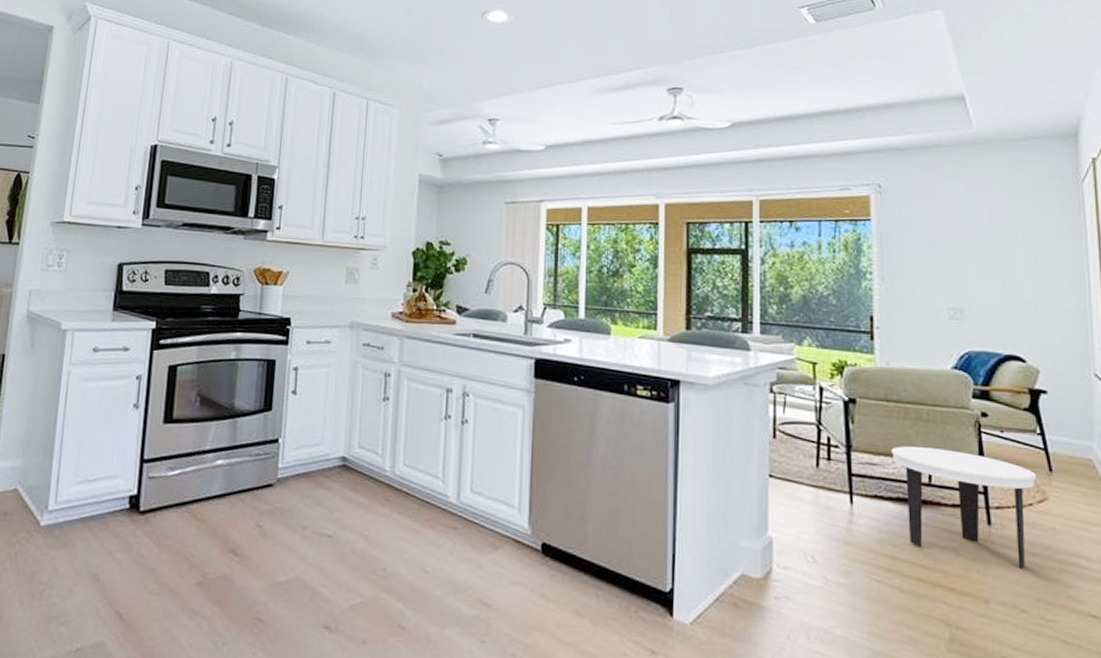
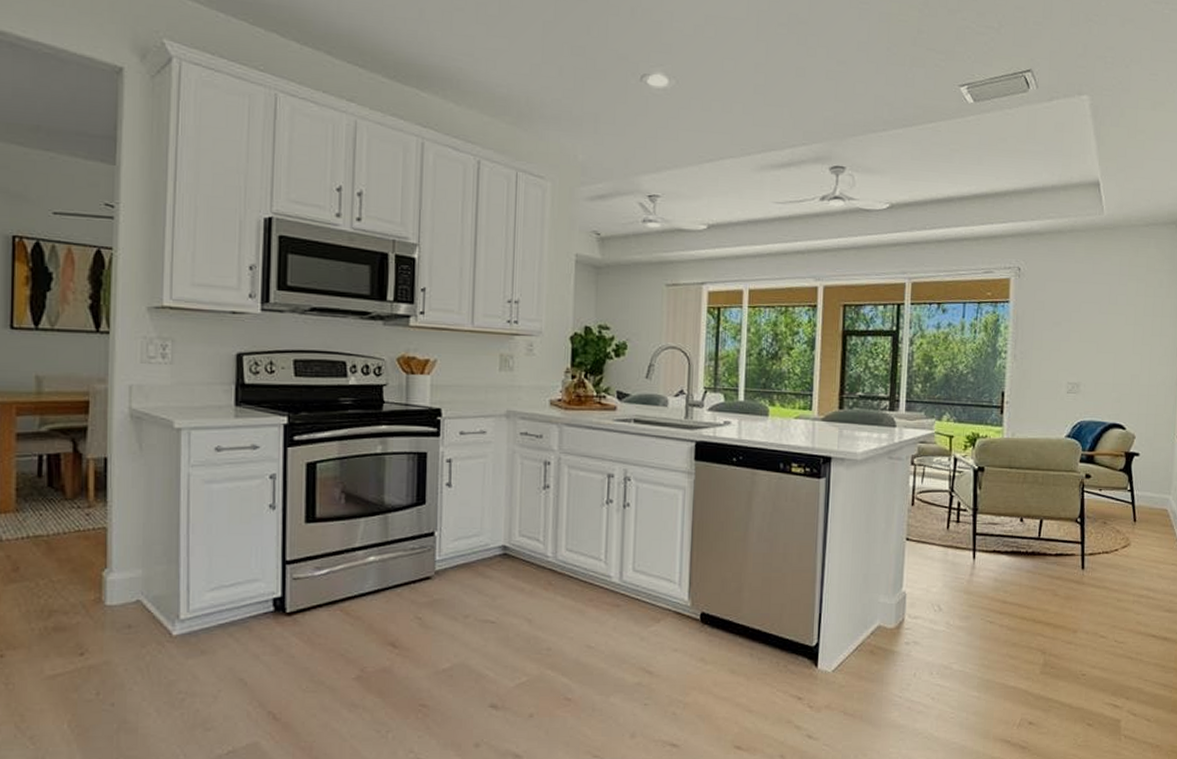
side table: present [891,446,1037,569] -> none [1010,507,1124,603]

